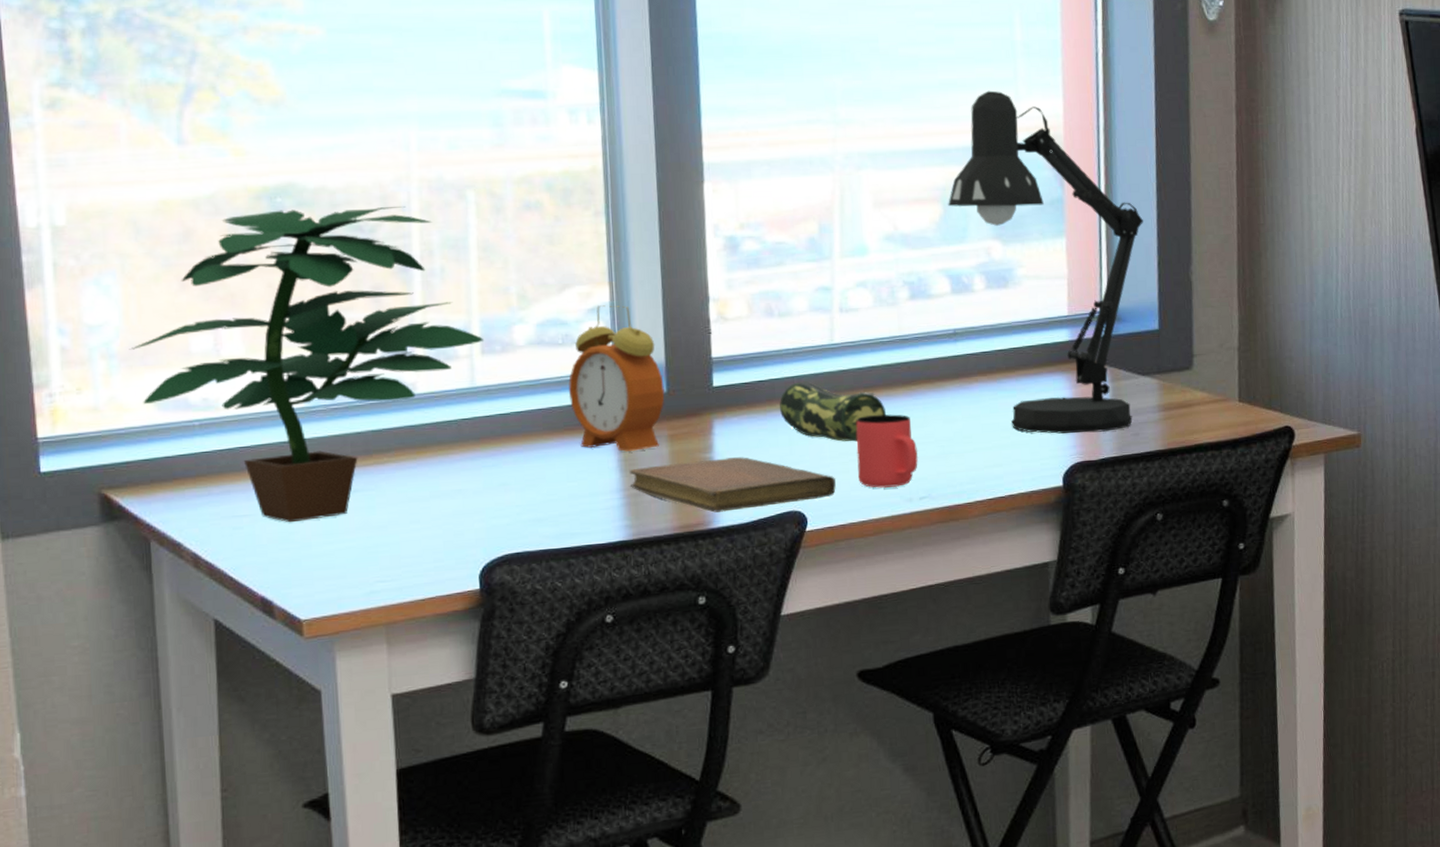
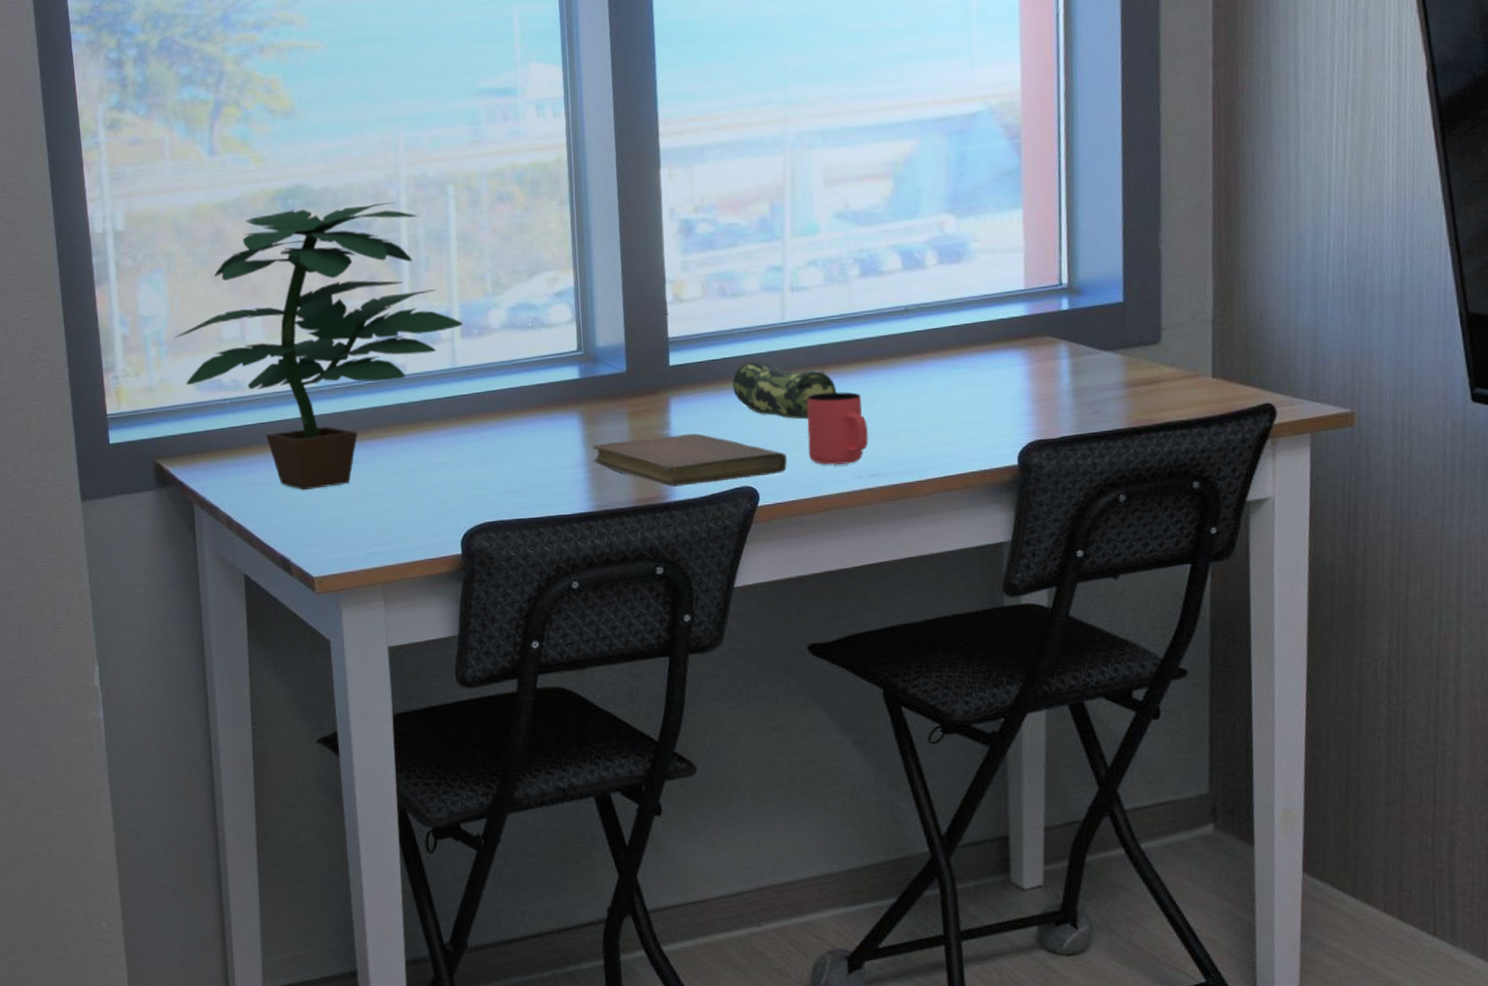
alarm clock: present [568,305,665,452] -> none [537,289,625,428]
desk lamp: present [948,90,1143,434] -> none [899,60,1107,412]

